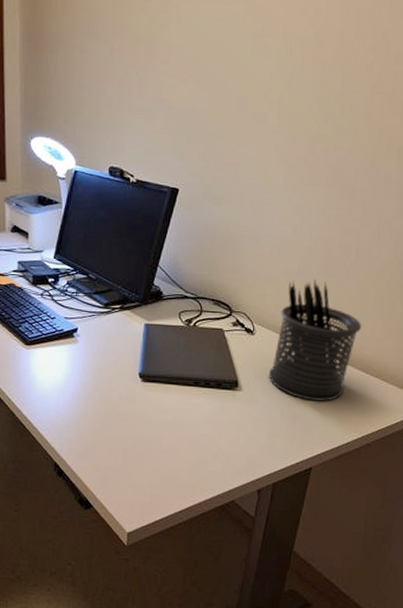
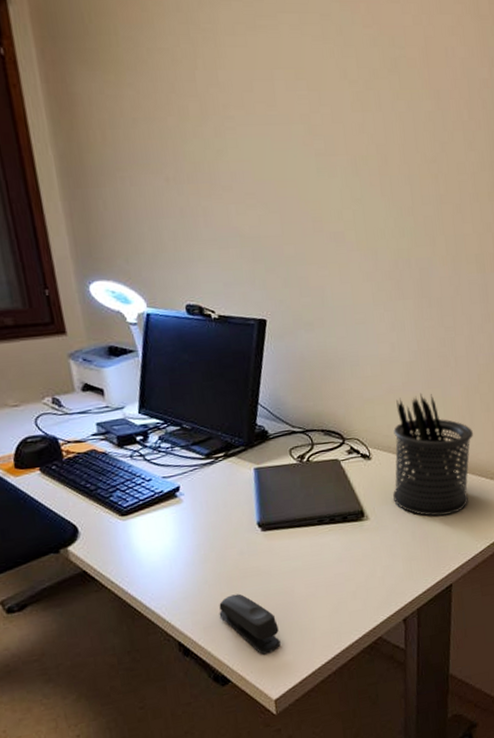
stapler: none [92,432,142,491] -> present [219,593,281,654]

